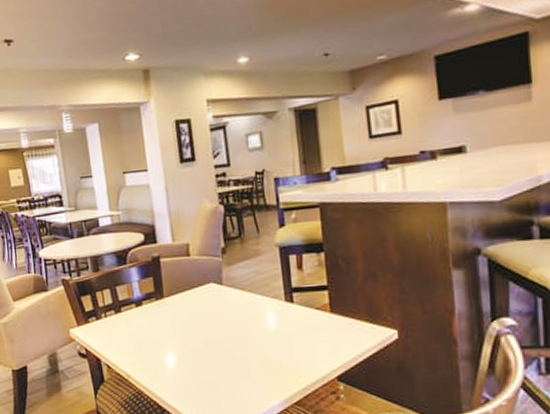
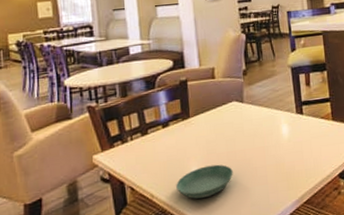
saucer: none [152,350,212,384] -> present [176,164,233,199]

